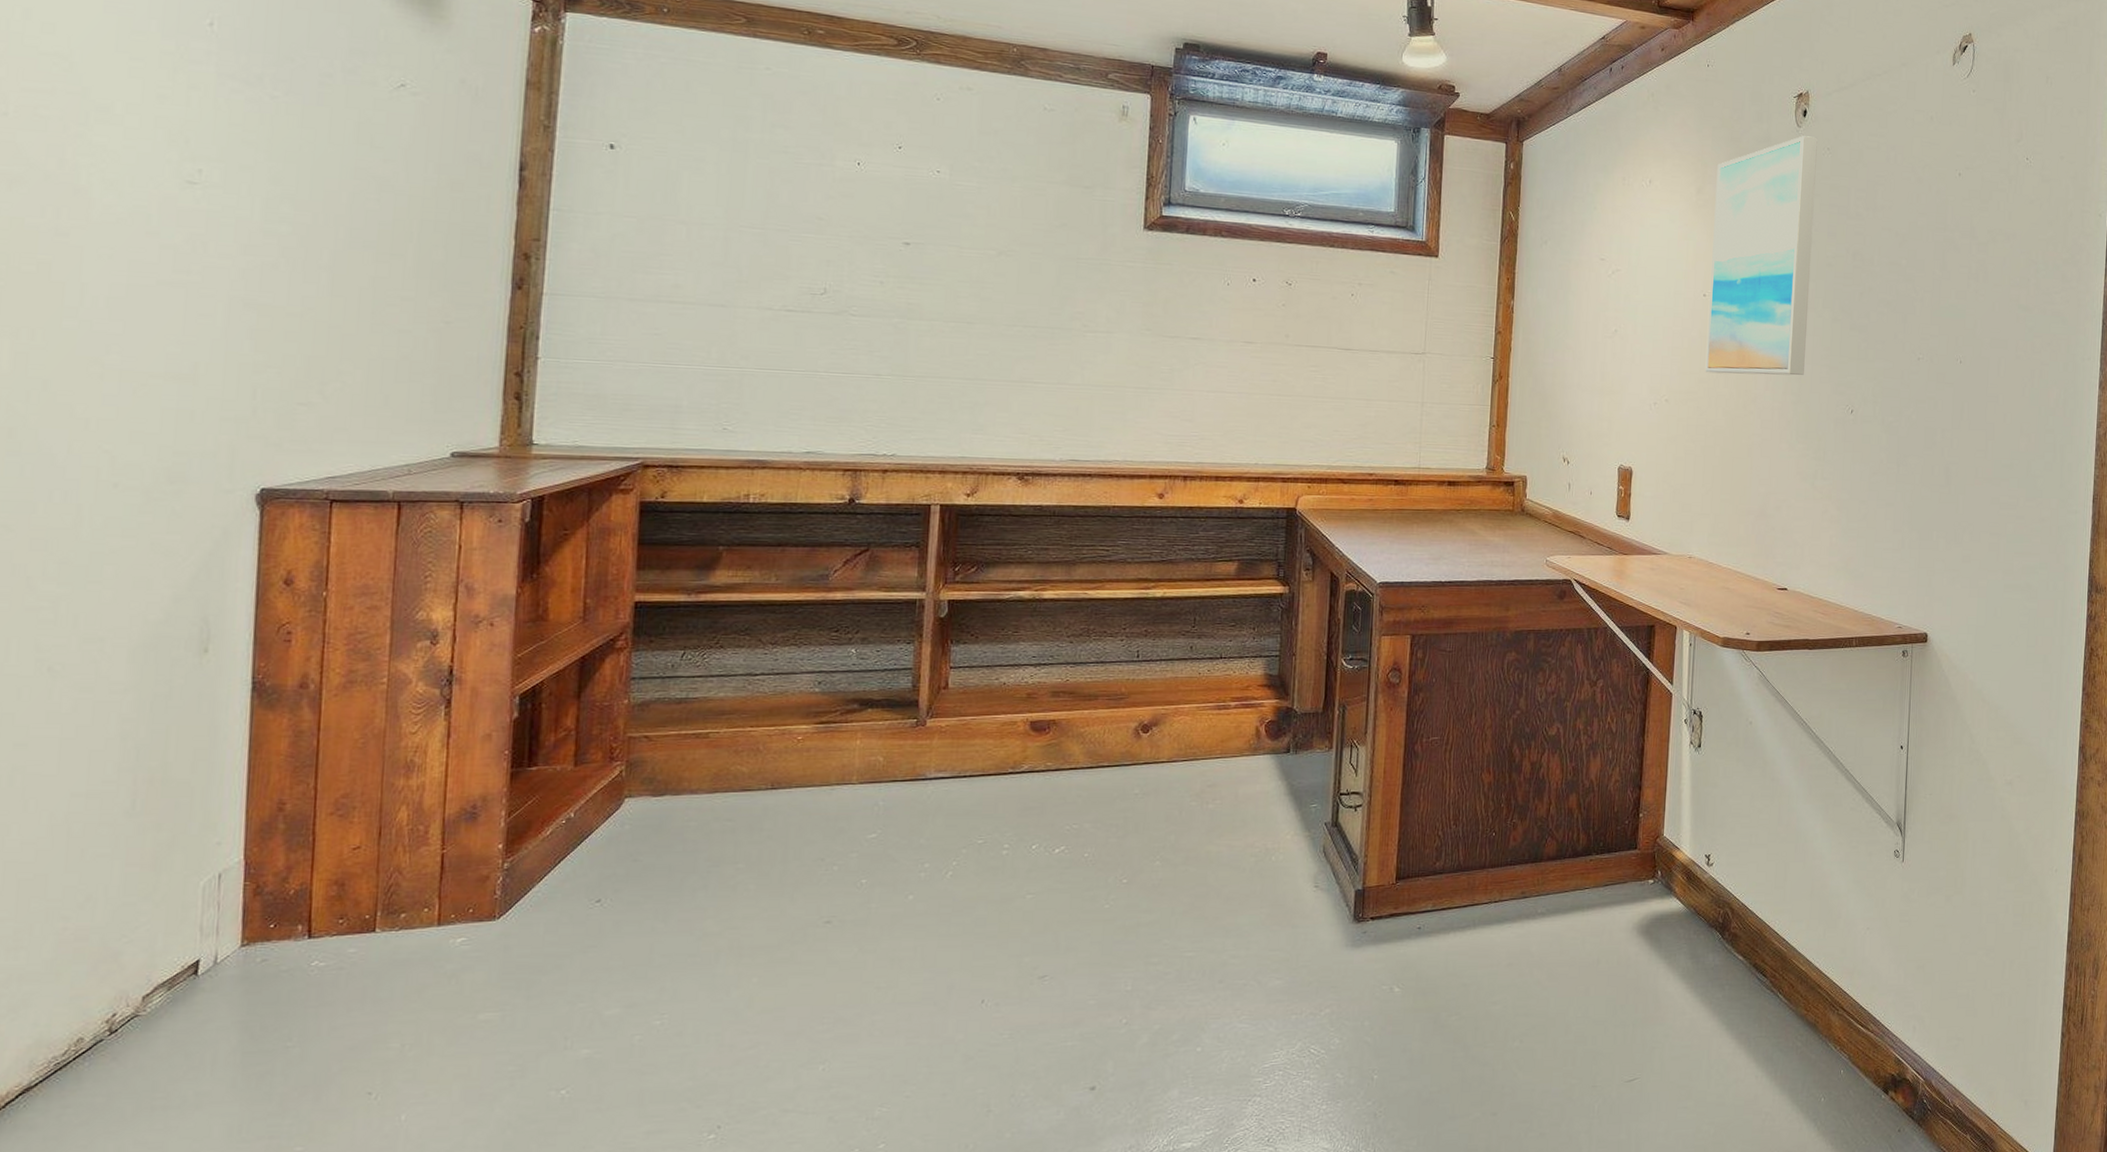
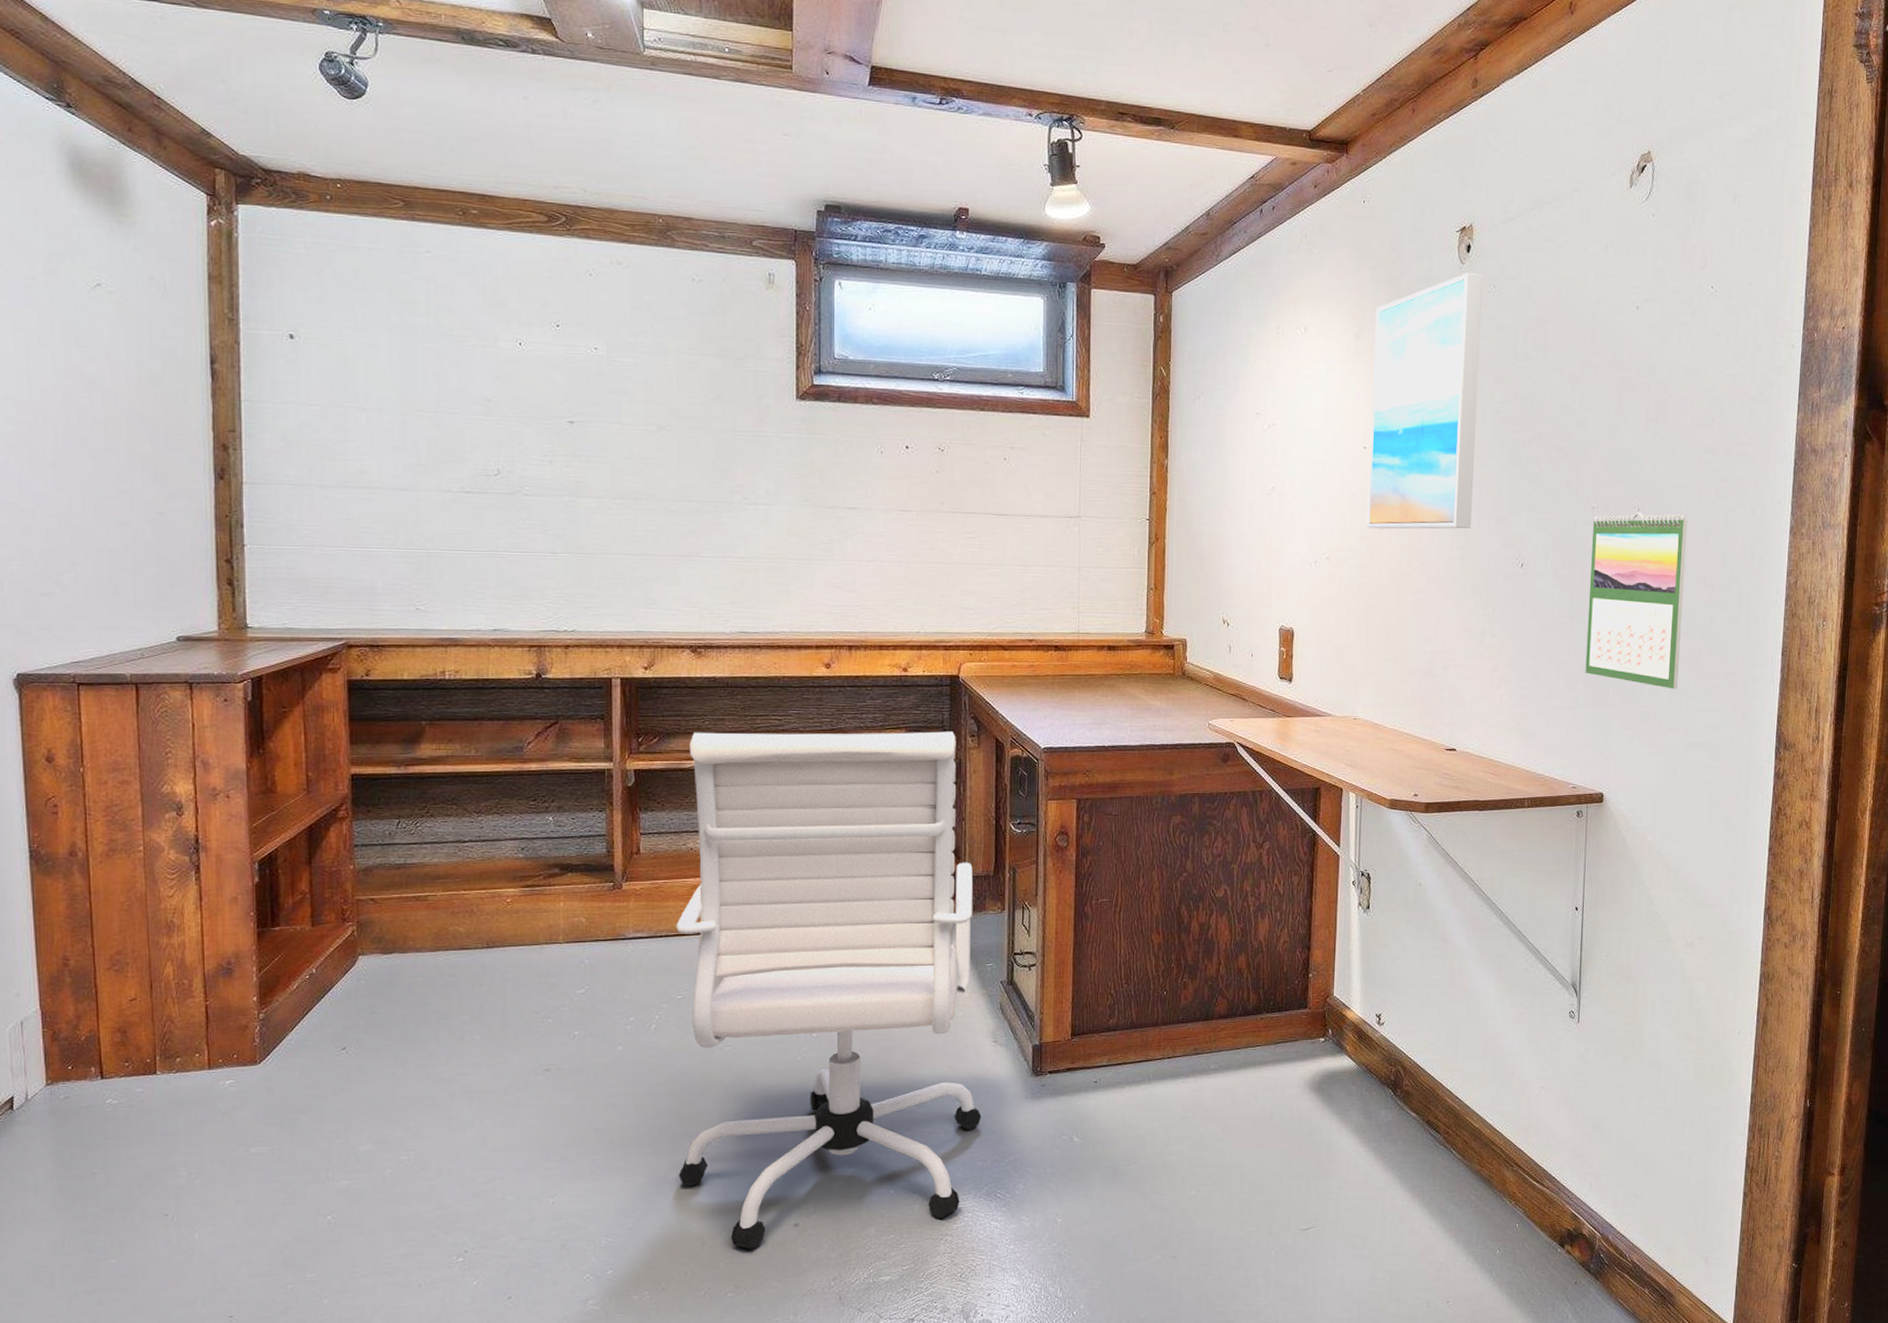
office chair: none [966,561,1301,1117] -> present [676,731,982,1249]
calendar: none [1910,364,2006,533] -> present [1585,512,1688,689]

